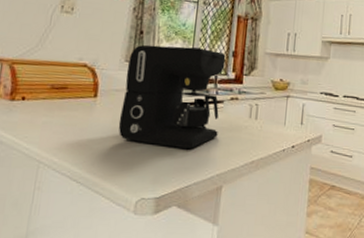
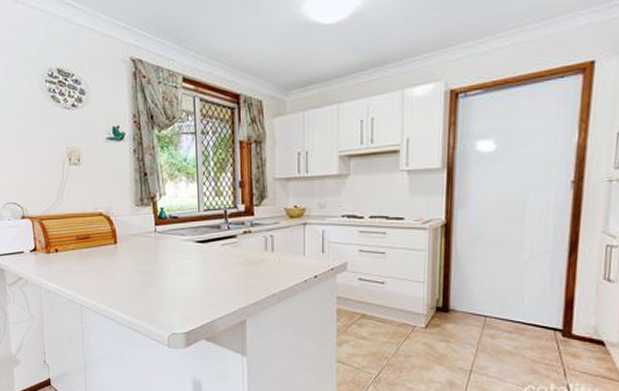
coffee maker: present [118,44,226,149] -> none [138,183,235,285]

